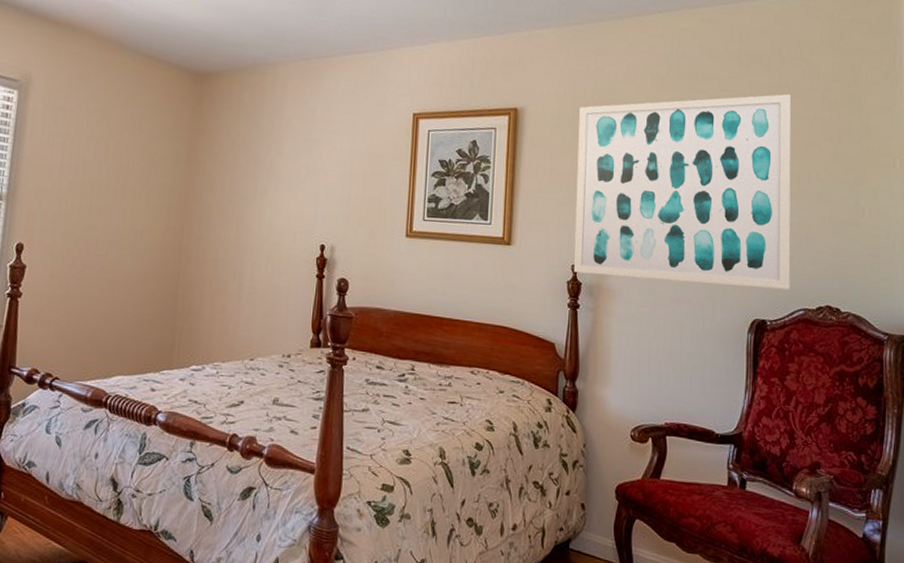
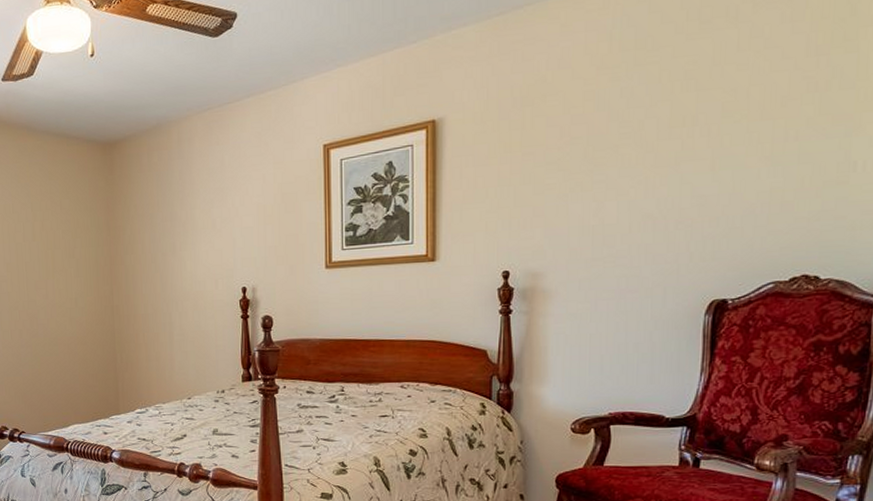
wall art: present [573,93,792,291] -> none [504,45,766,279]

